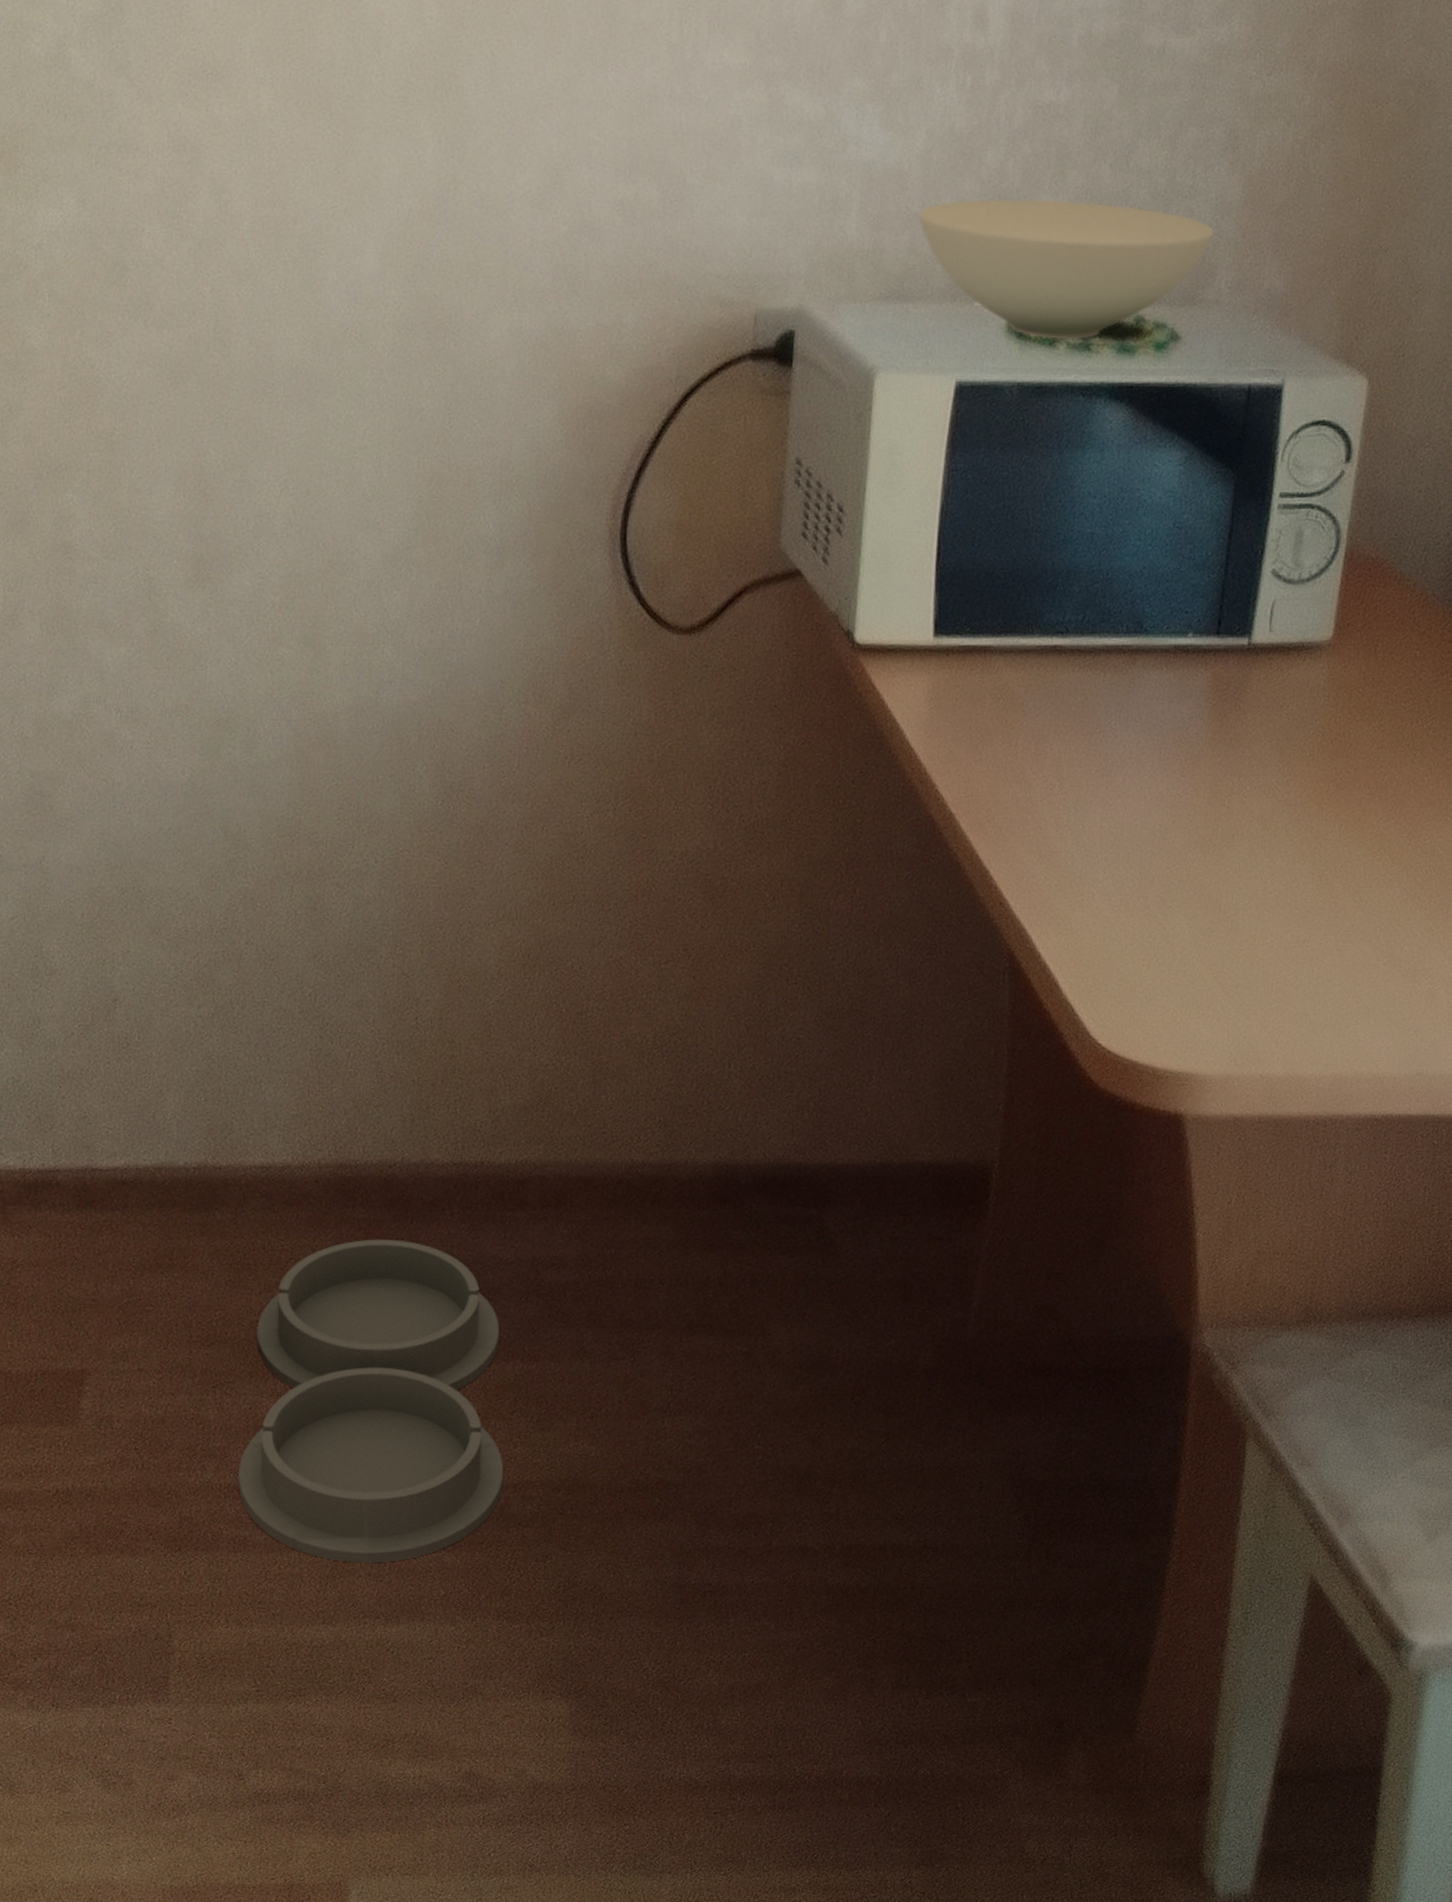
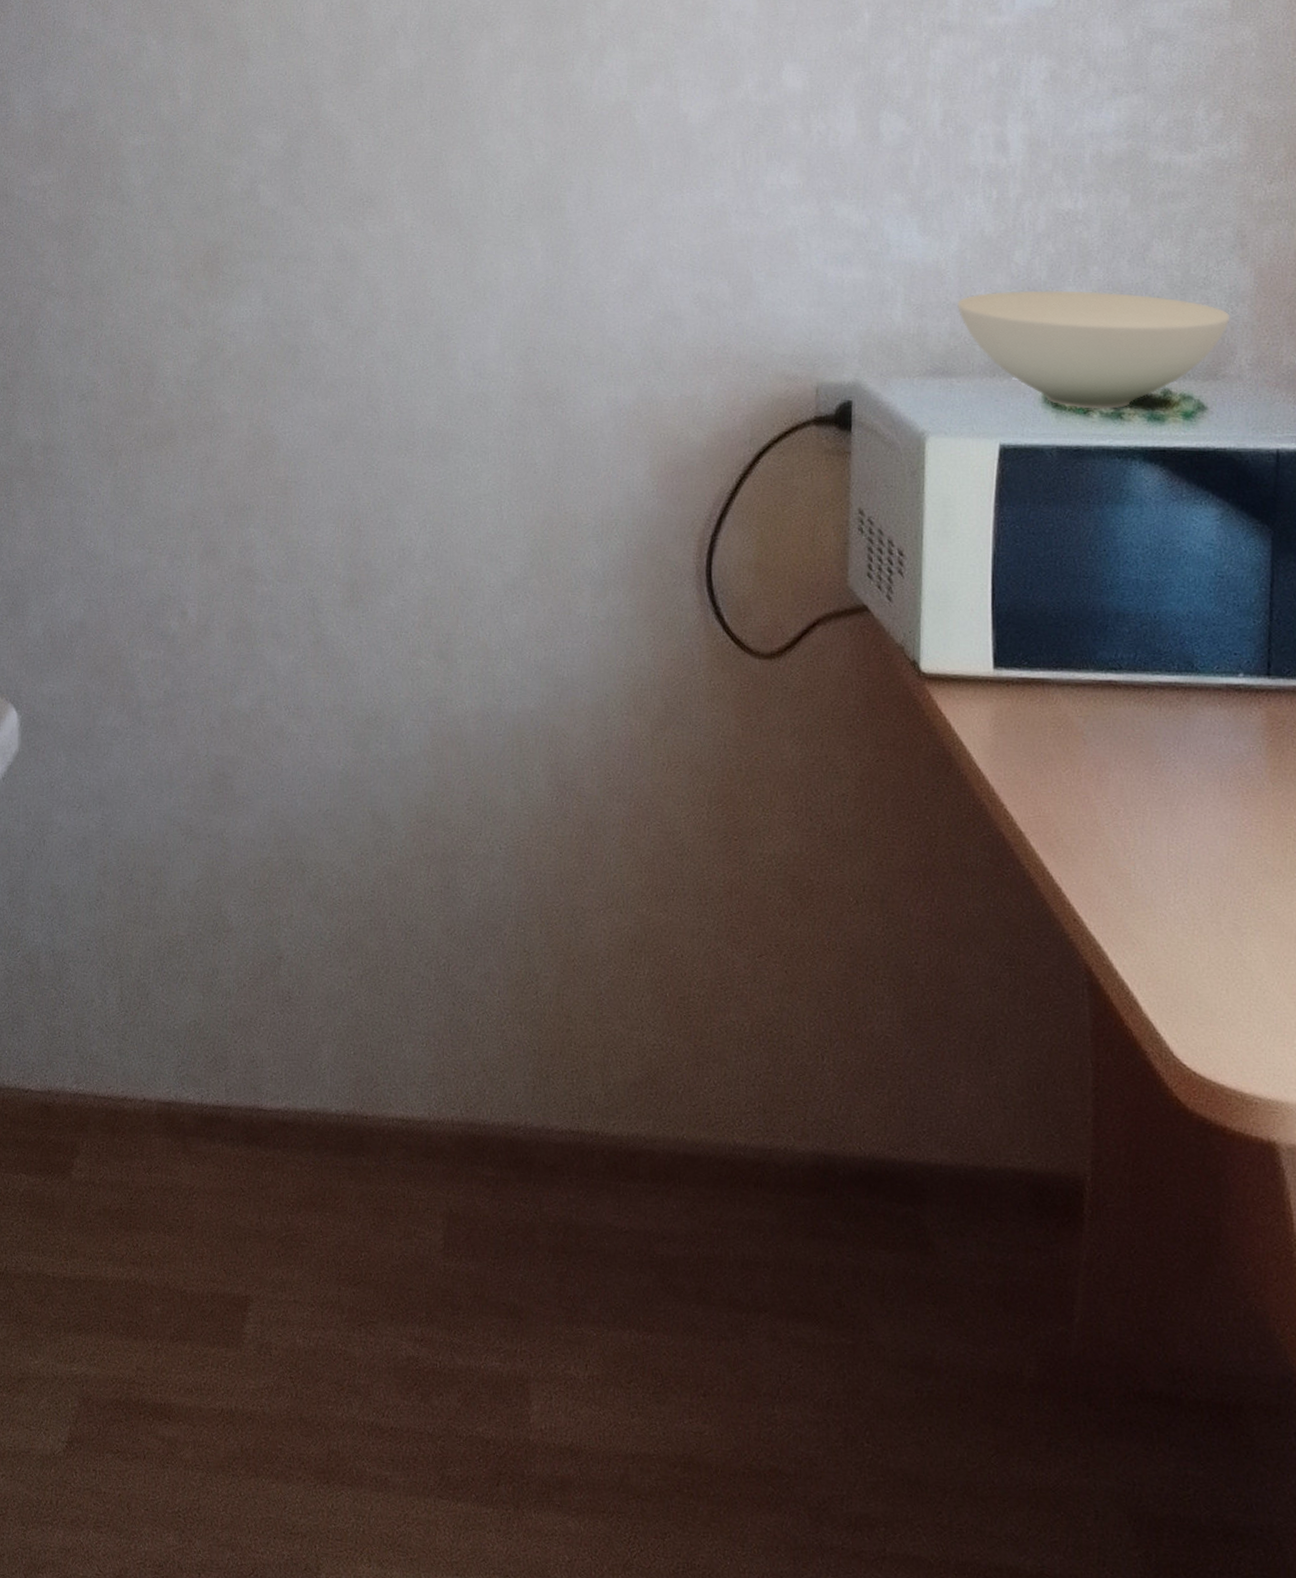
pet bowl: present [238,1239,504,1563] -> none [380,1197,623,1521]

